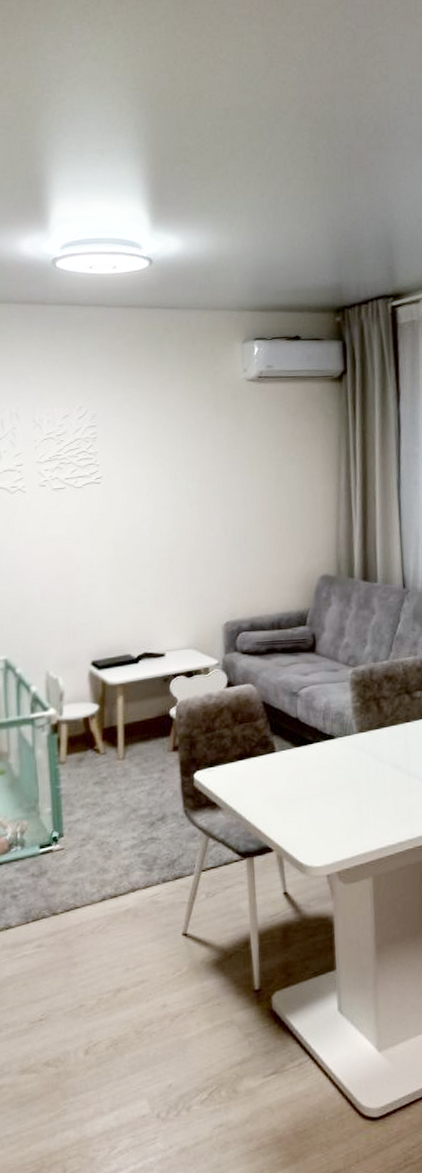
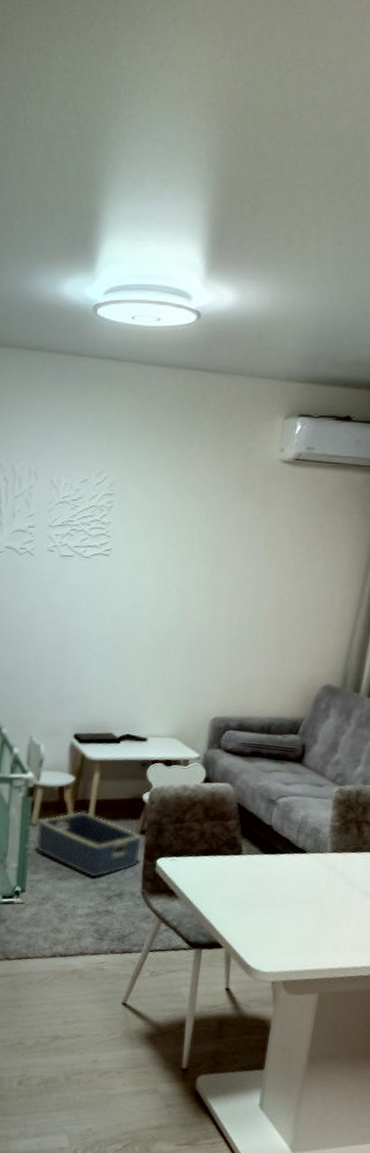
basket: none [67,739,175,806] -> present [37,811,141,878]

